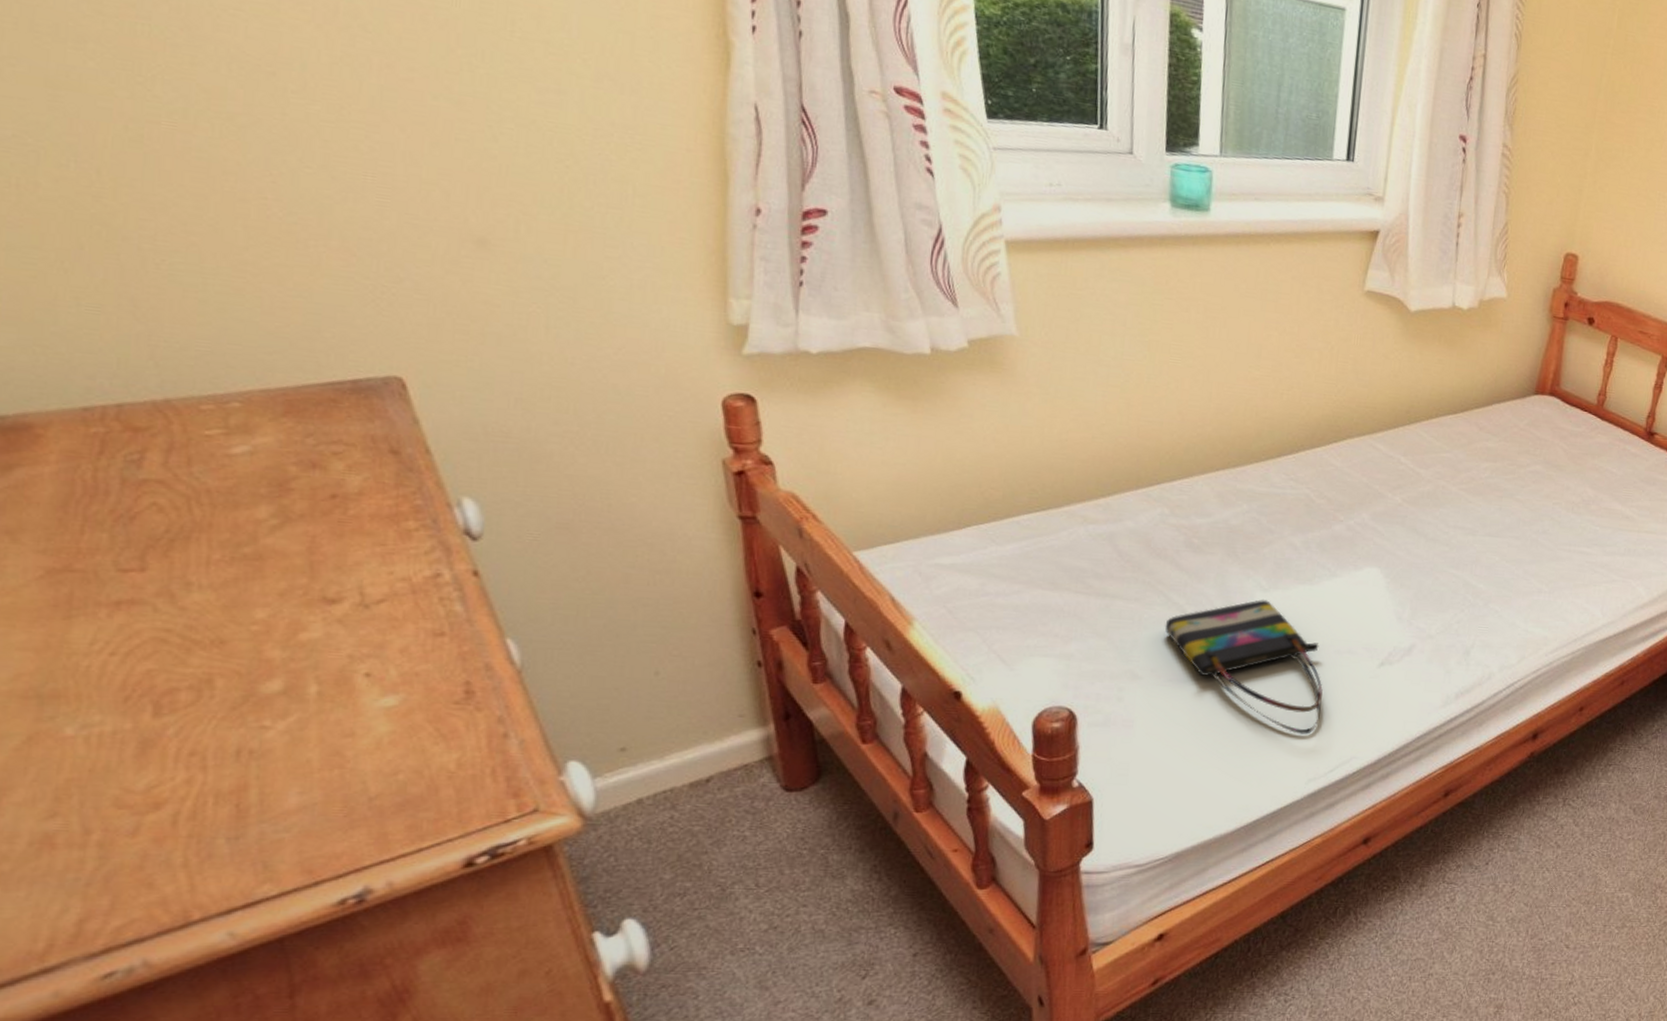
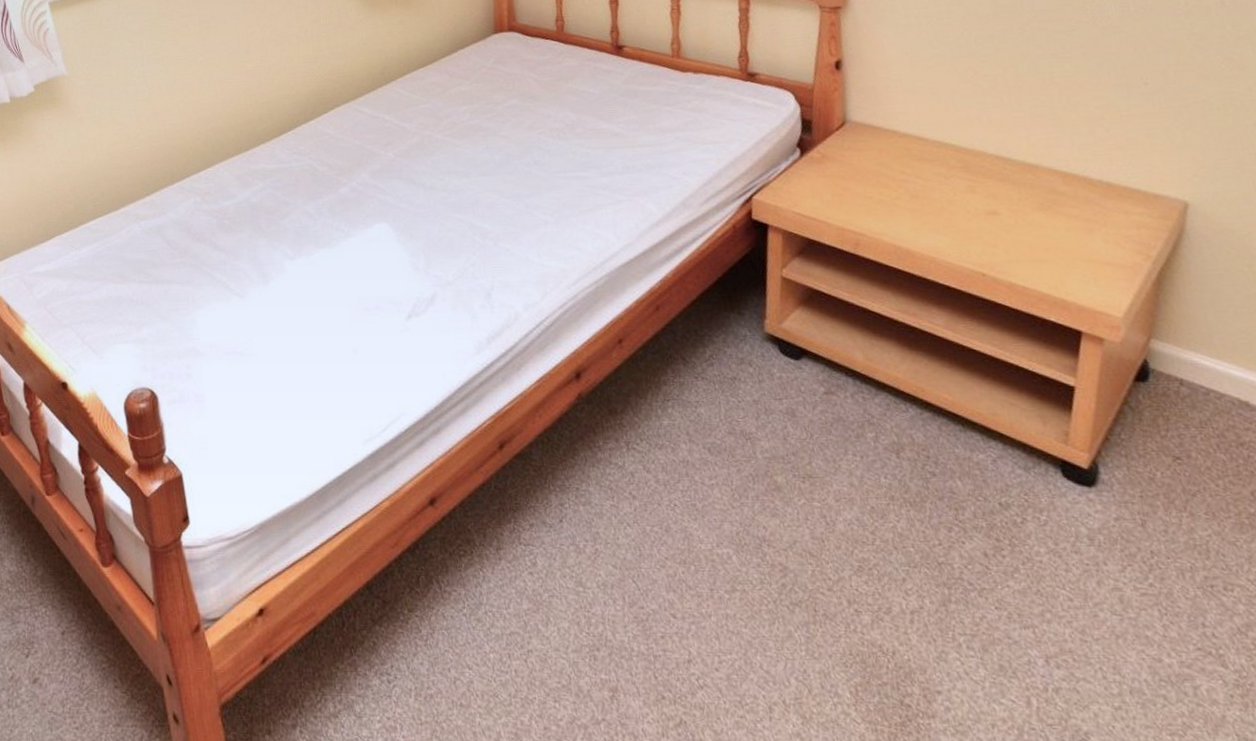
tote bag: present [1165,600,1323,735] -> none [214,268,364,395]

